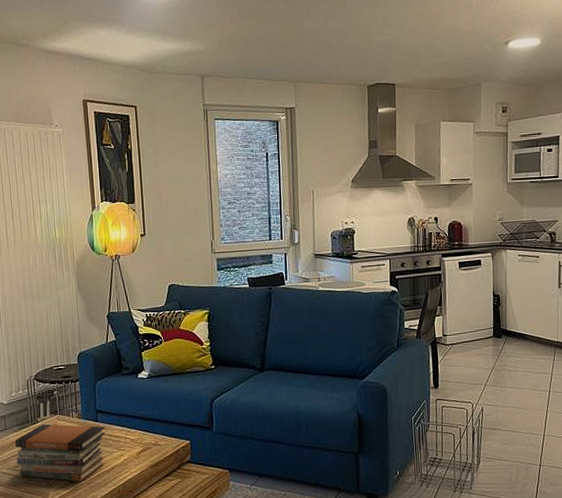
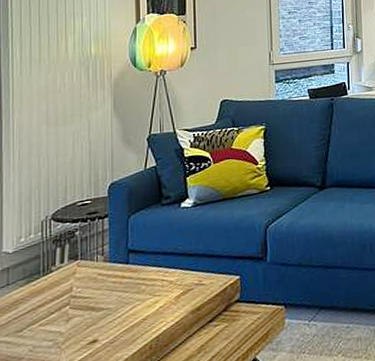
book stack: present [15,424,106,482] -> none [19,269,138,344]

